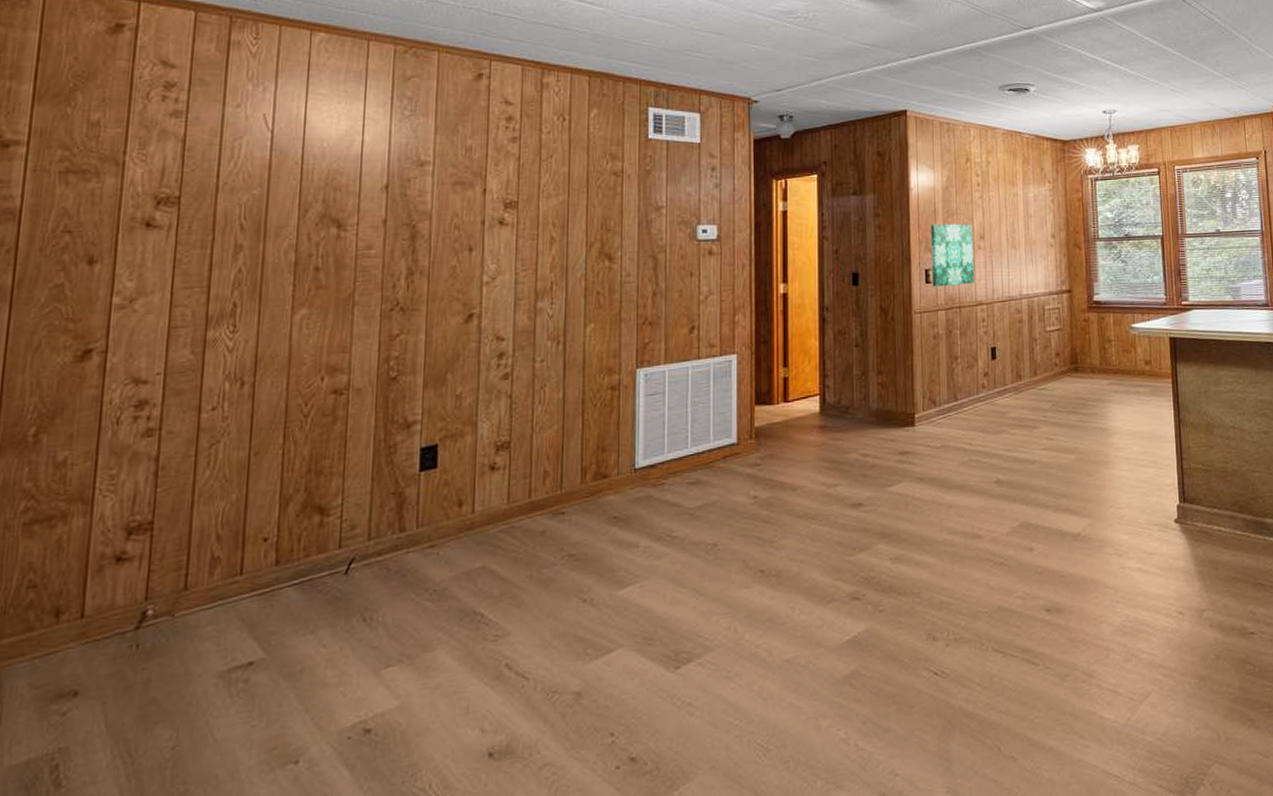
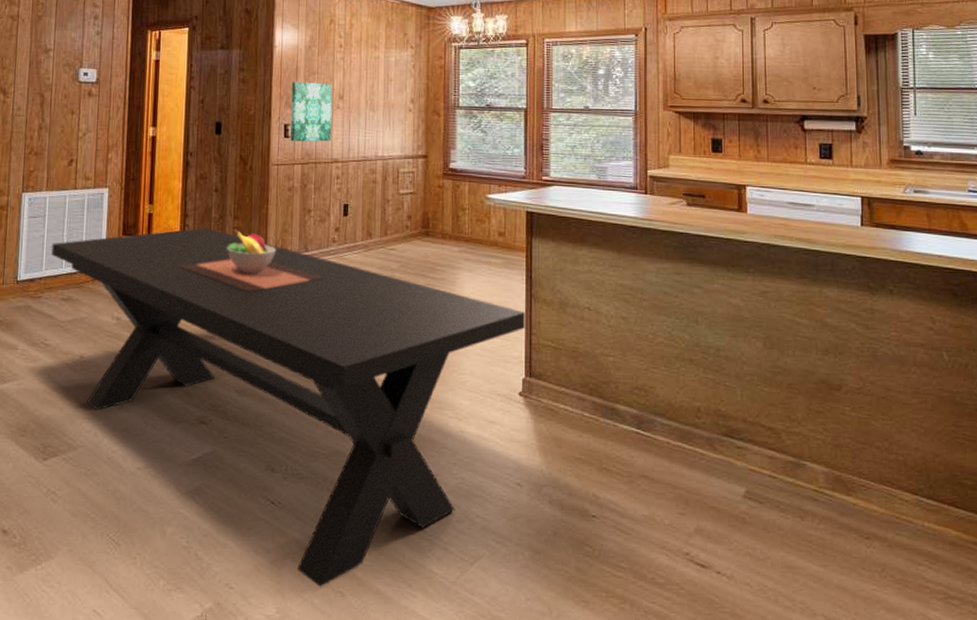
dining table: none [674,384,1176,756] -> present [51,227,525,587]

